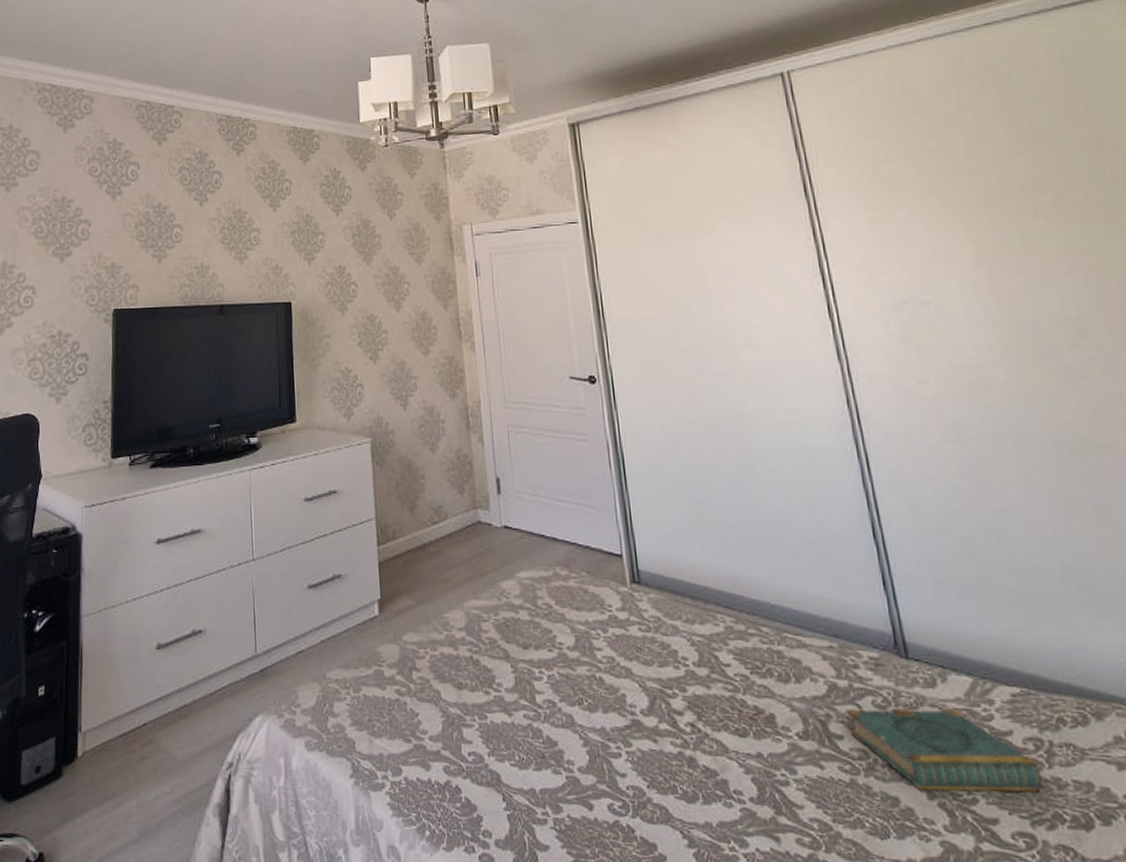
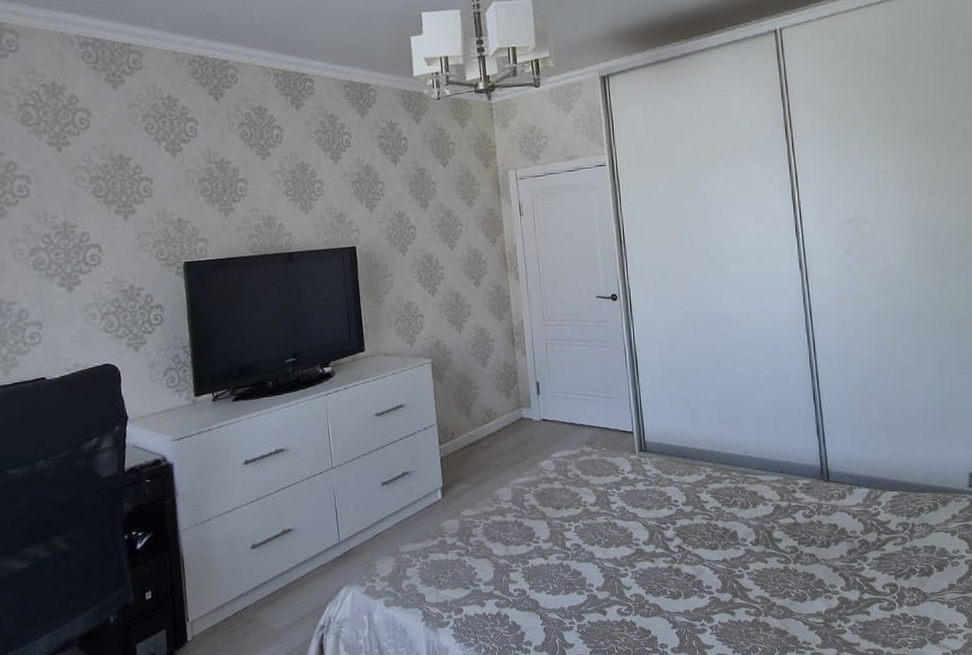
book: present [846,708,1043,792] -> none [785,512,905,567]

